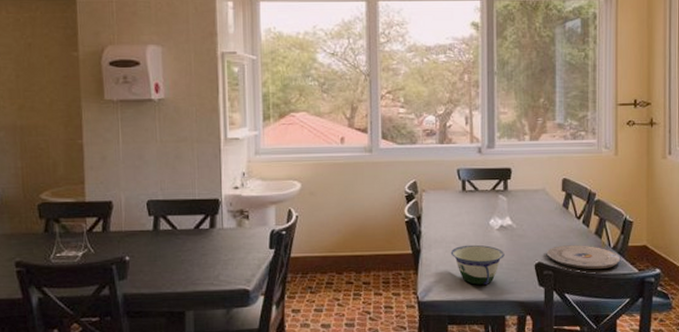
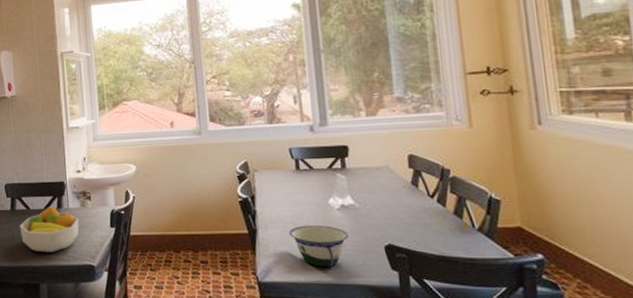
fruit bowl: none [163,226,234,277] -> present [19,206,79,252]
plate: present [546,245,621,269] -> none [396,226,490,253]

